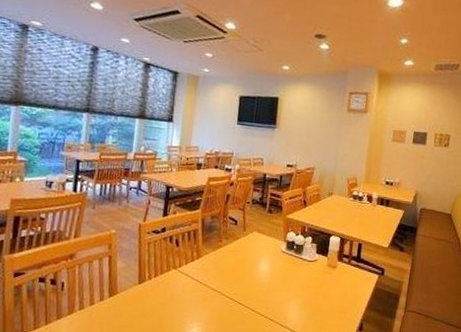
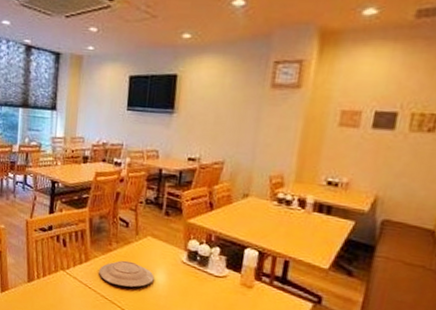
plate: none [209,254,259,278] -> present [99,260,155,288]

